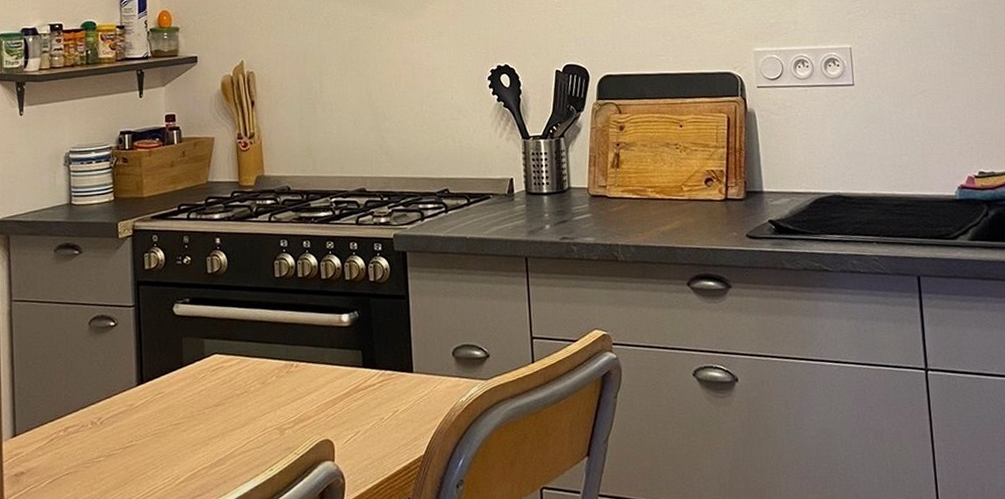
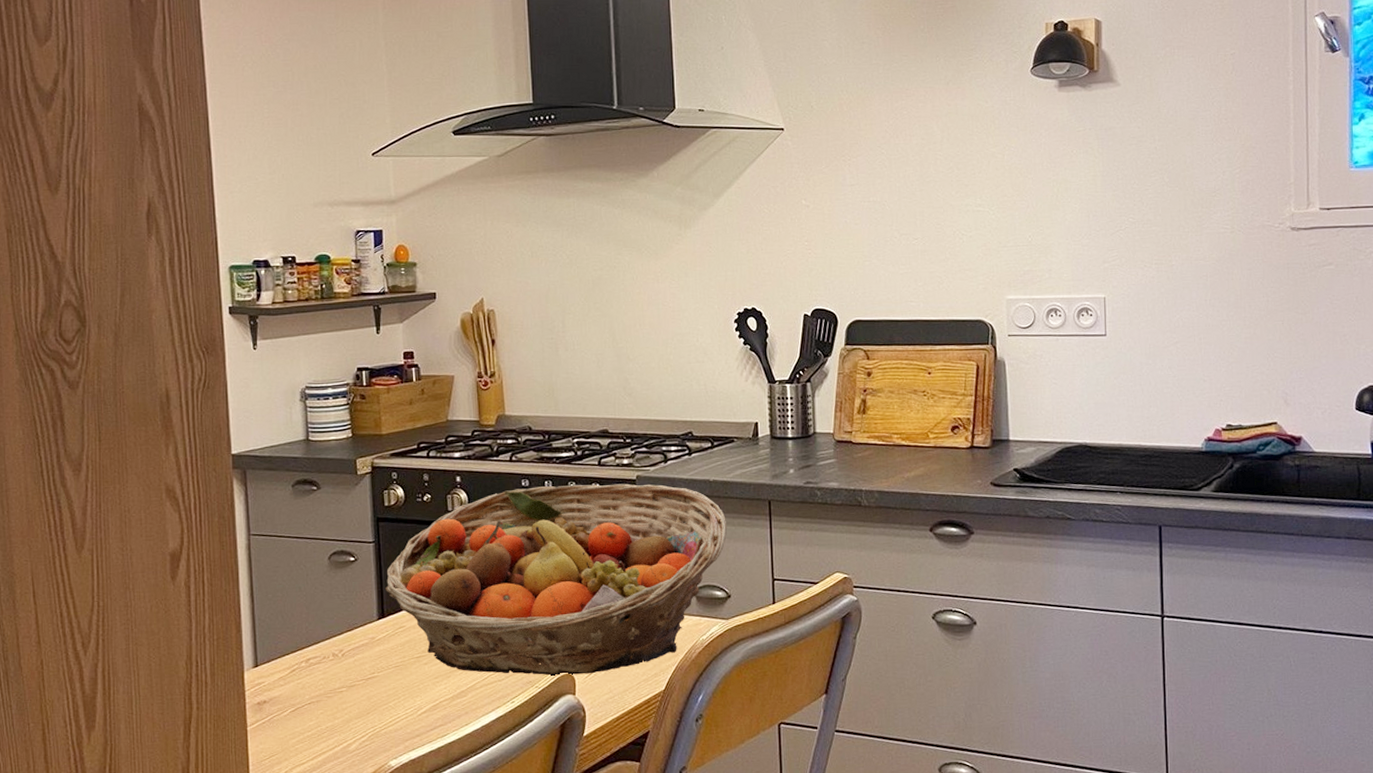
fruit basket: none [145,242,485,442] -> present [385,483,728,676]

